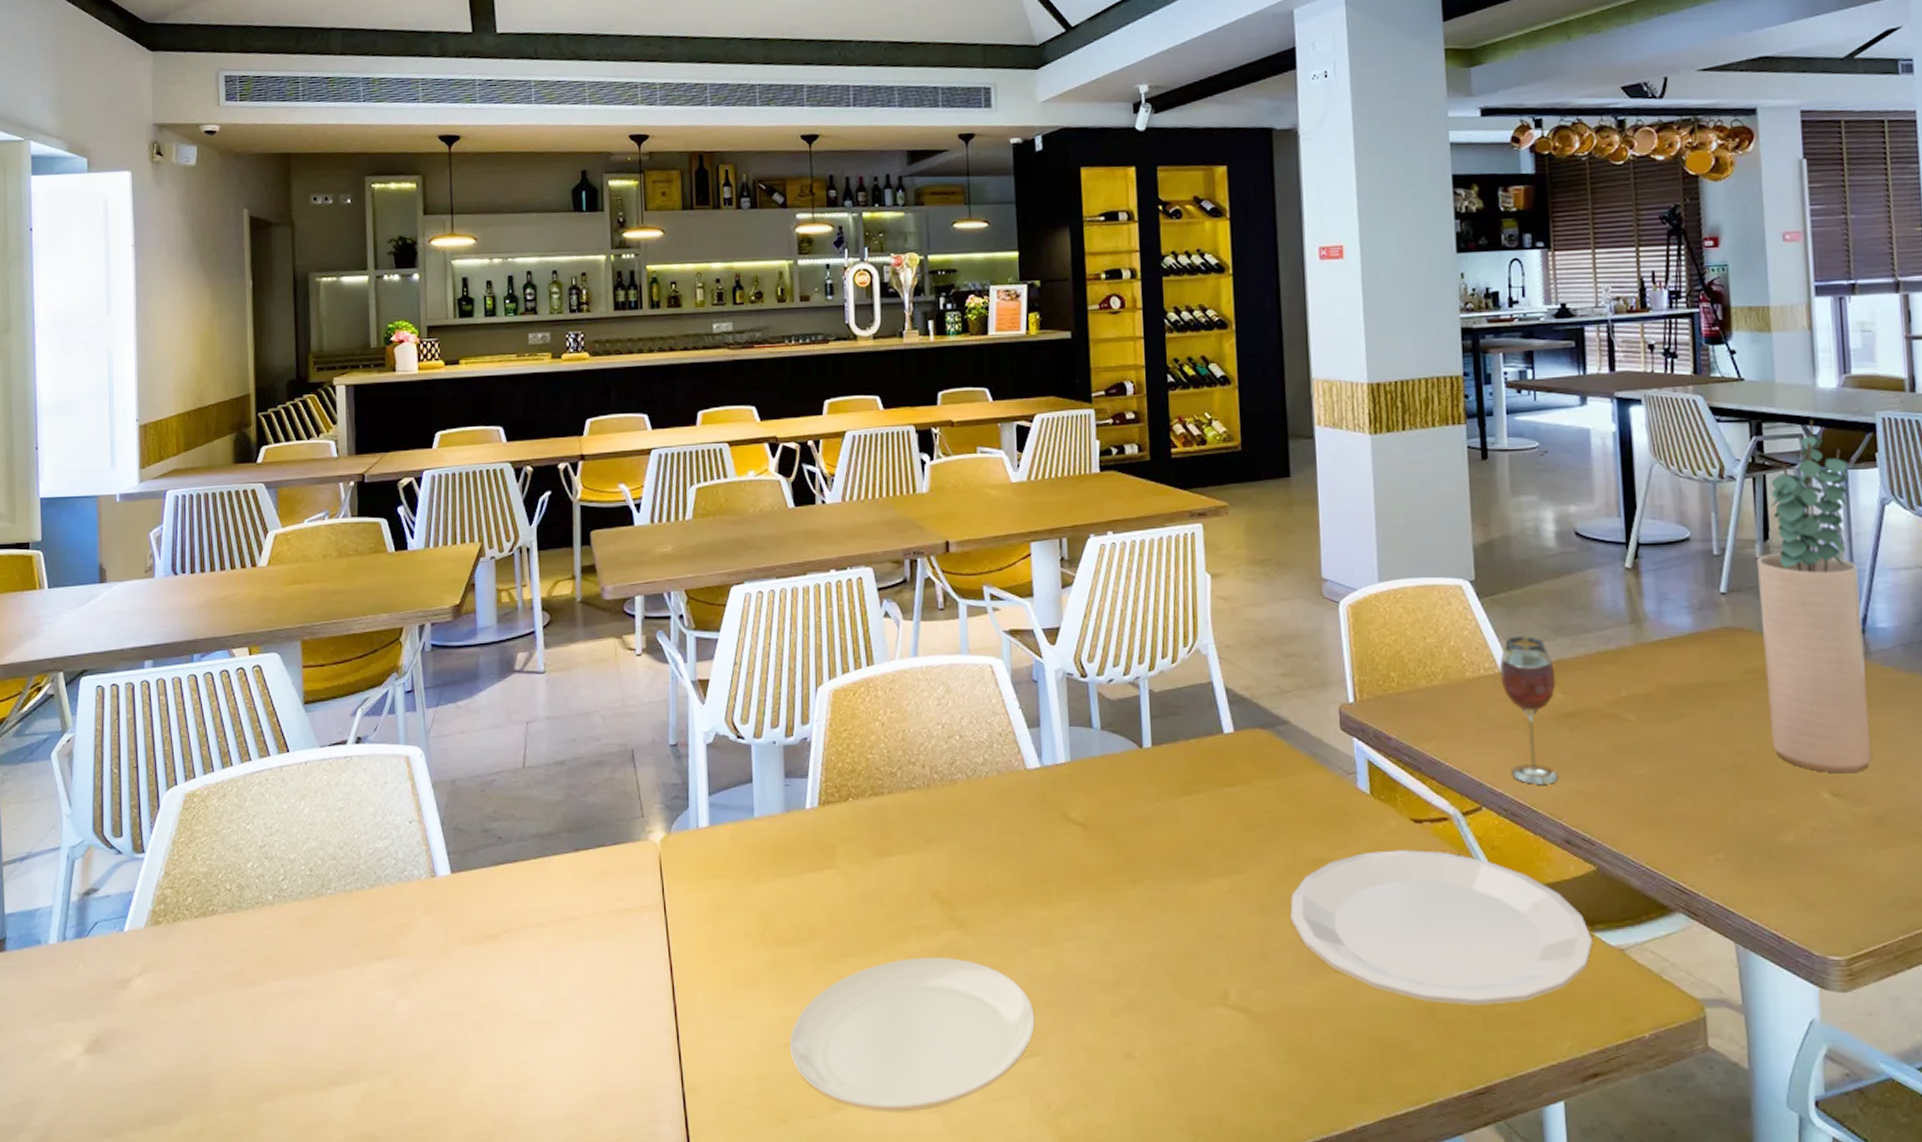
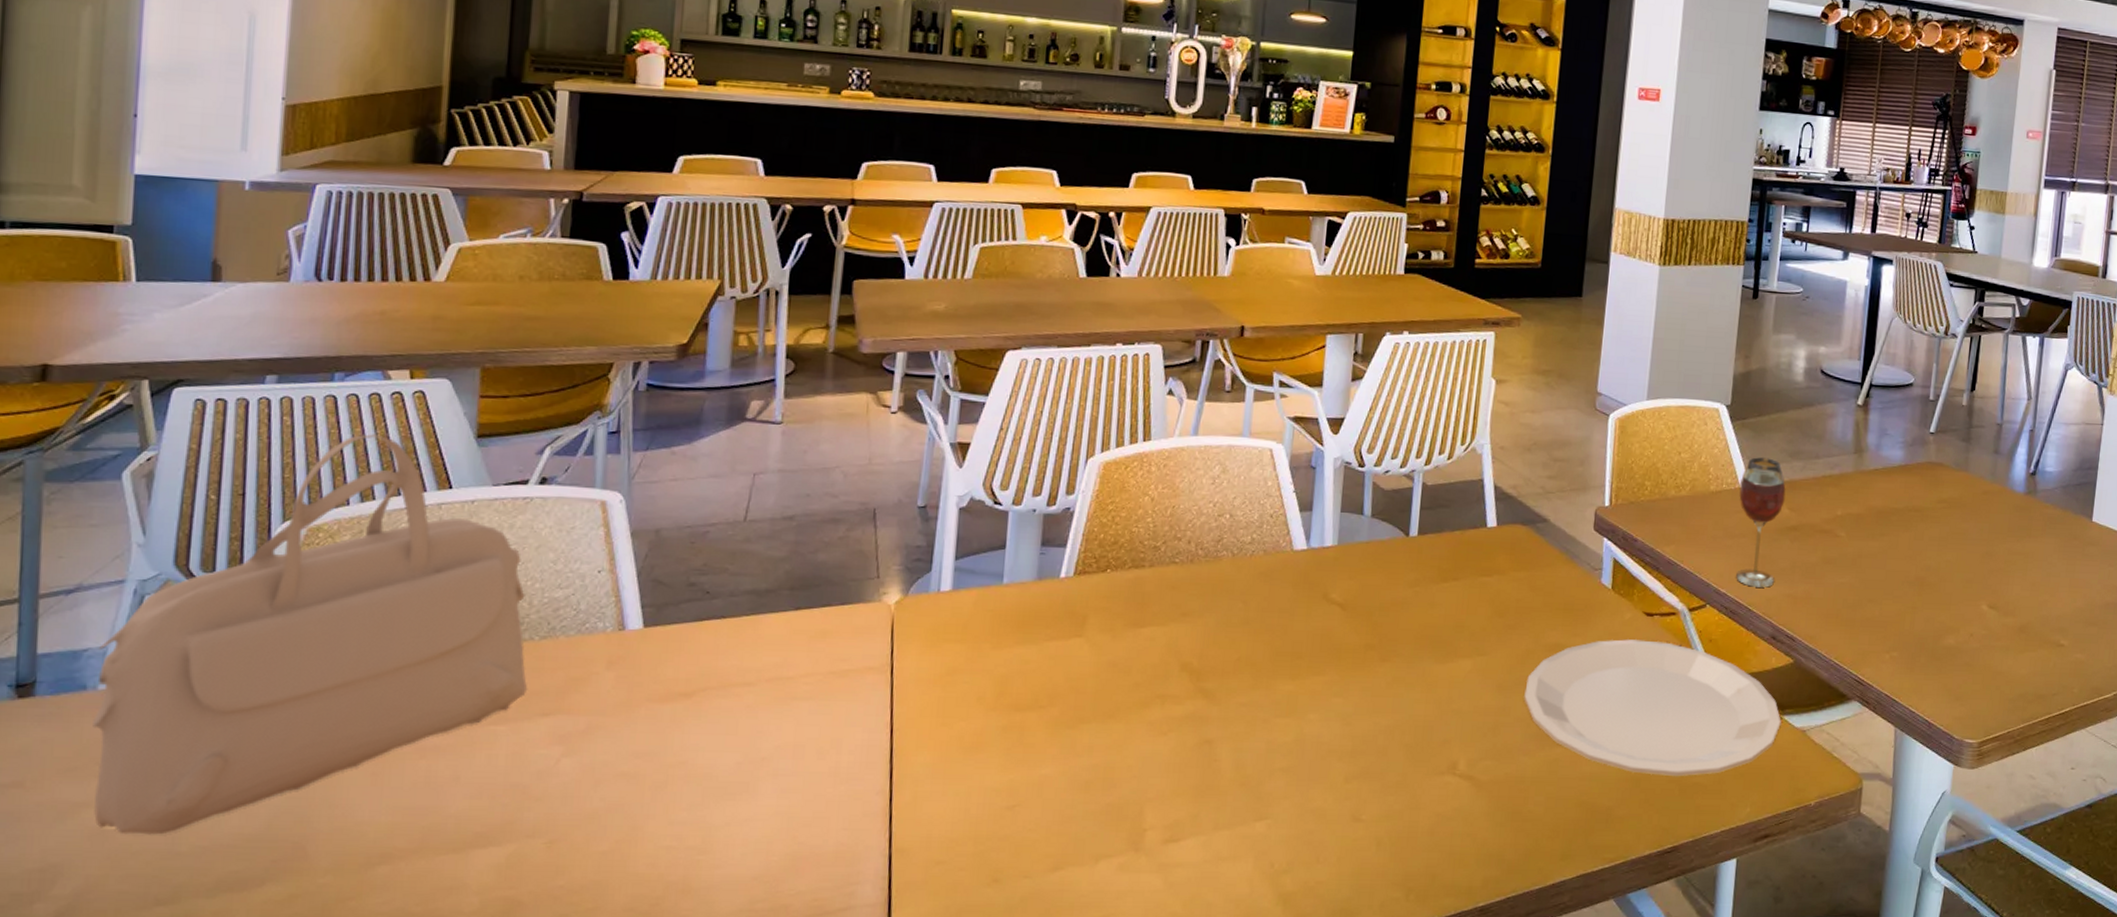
handbag: none [47,707,365,1073] -> present [93,434,528,835]
plate: present [790,958,1035,1112] -> none [1013,725,1270,872]
vase: present [1756,420,1872,774] -> none [1949,292,2046,590]

